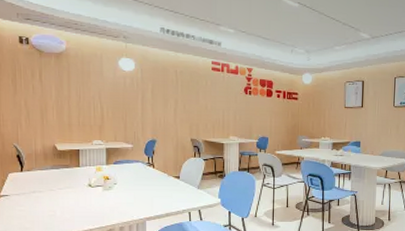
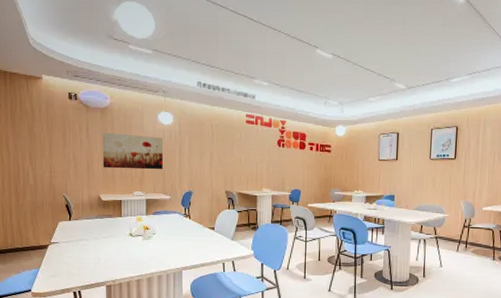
wall art: none [57,79,124,118] -> present [102,133,163,170]

